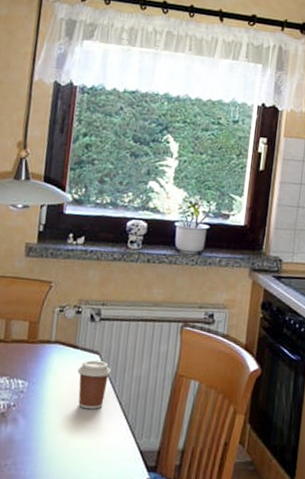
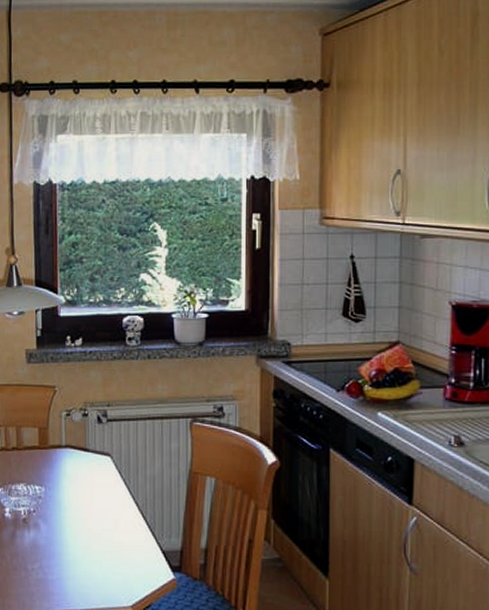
coffee cup: present [77,360,112,410] -> none [91,462,125,512]

